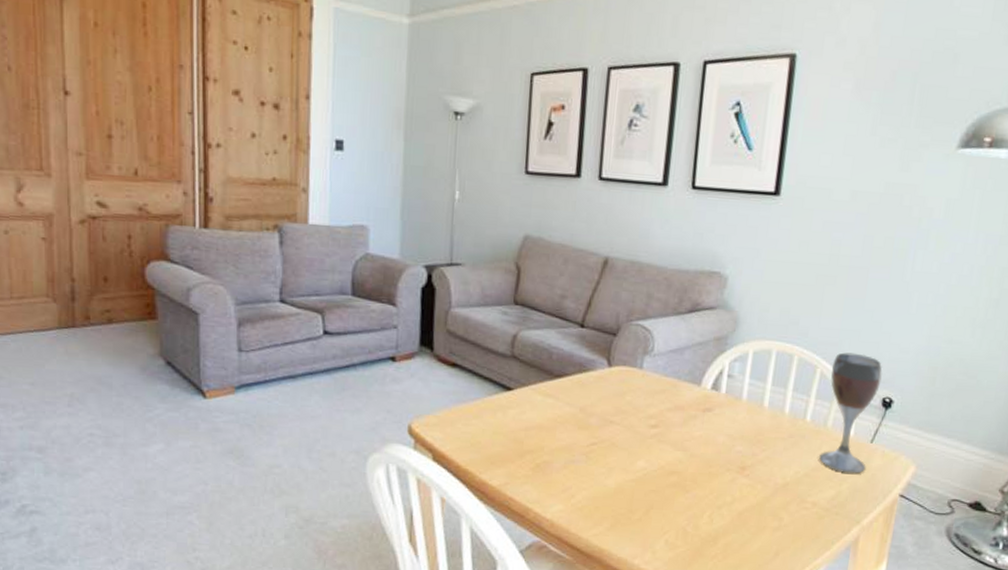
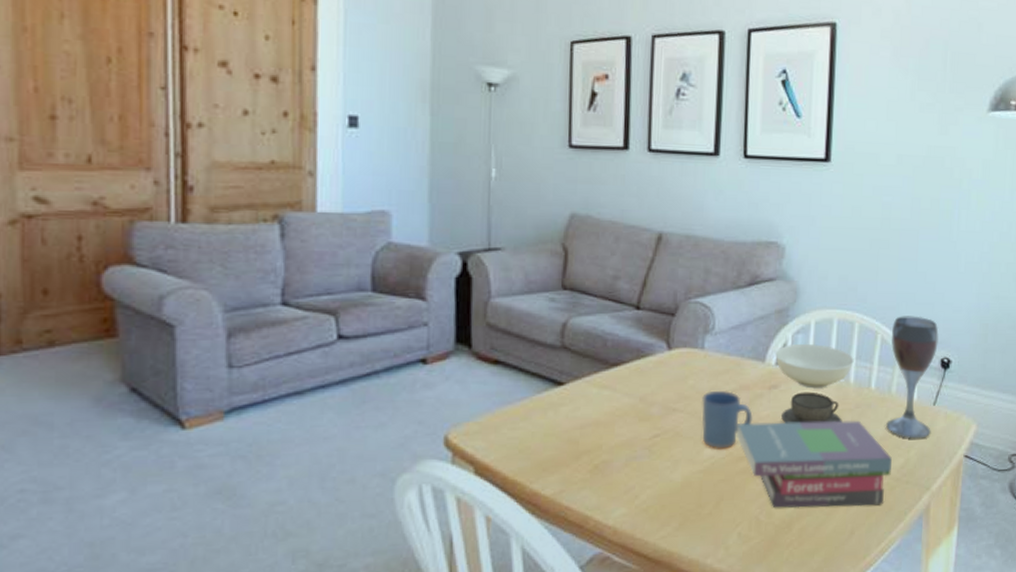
mug: none [636,407,686,462] -> present [701,390,753,449]
books: none [669,440,823,532] -> present [737,420,892,508]
bowl: none [711,371,791,416] -> present [775,344,854,389]
teacup: none [713,417,775,450] -> present [781,391,842,424]

